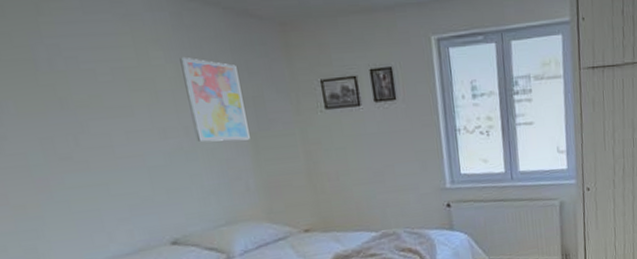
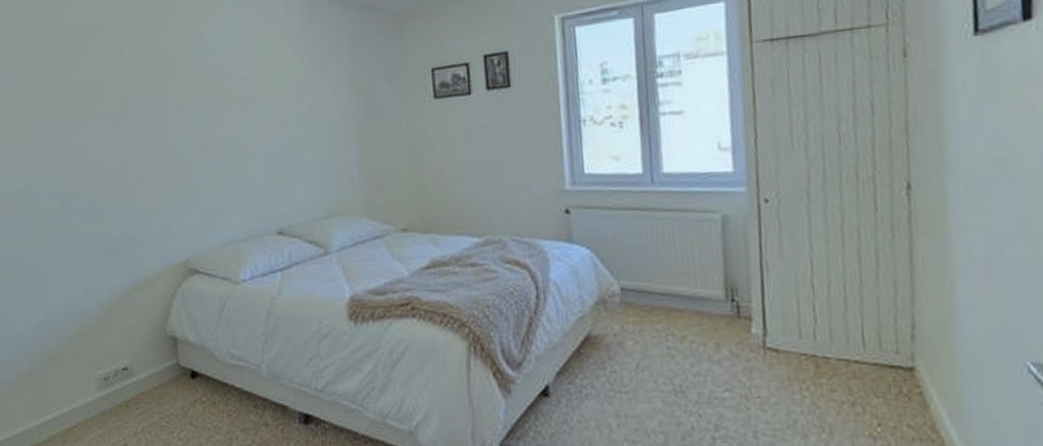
wall art: present [180,58,250,142] -> none [305,52,358,133]

